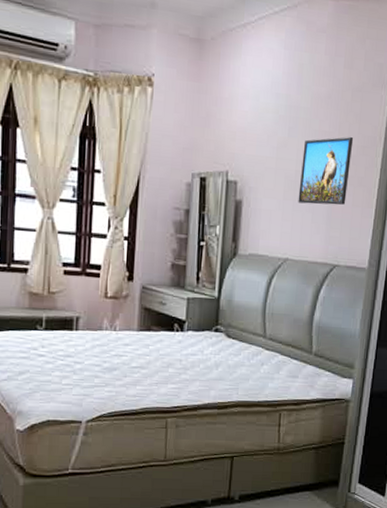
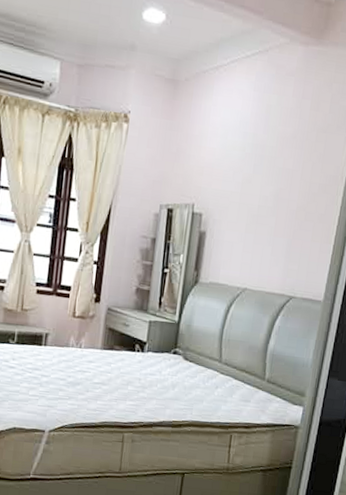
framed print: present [298,136,354,205] -> none [259,174,316,240]

